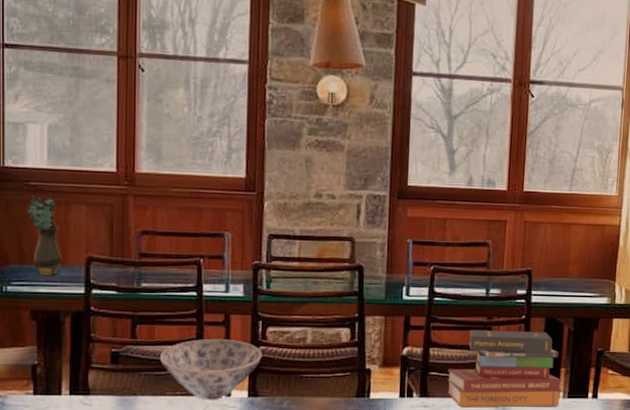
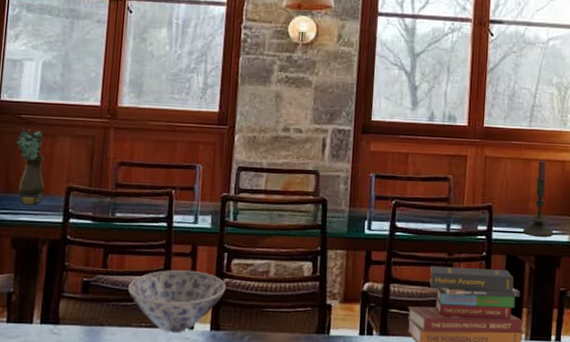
candle: none [562,223,593,300] -> present [522,159,554,237]

